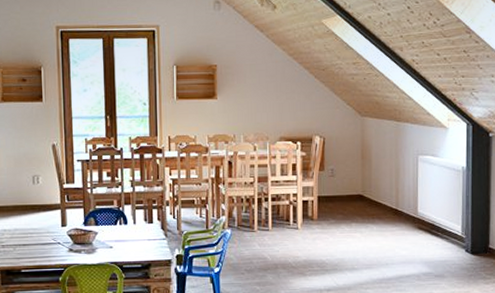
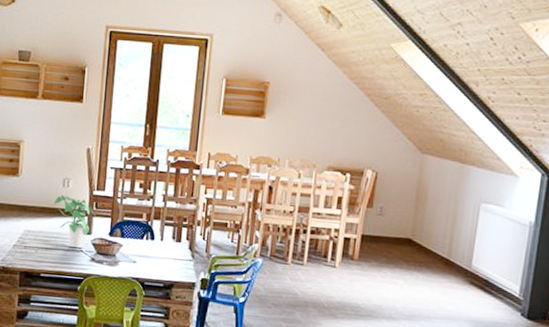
potted plant: none [26,192,69,241] -> present [53,195,97,249]

